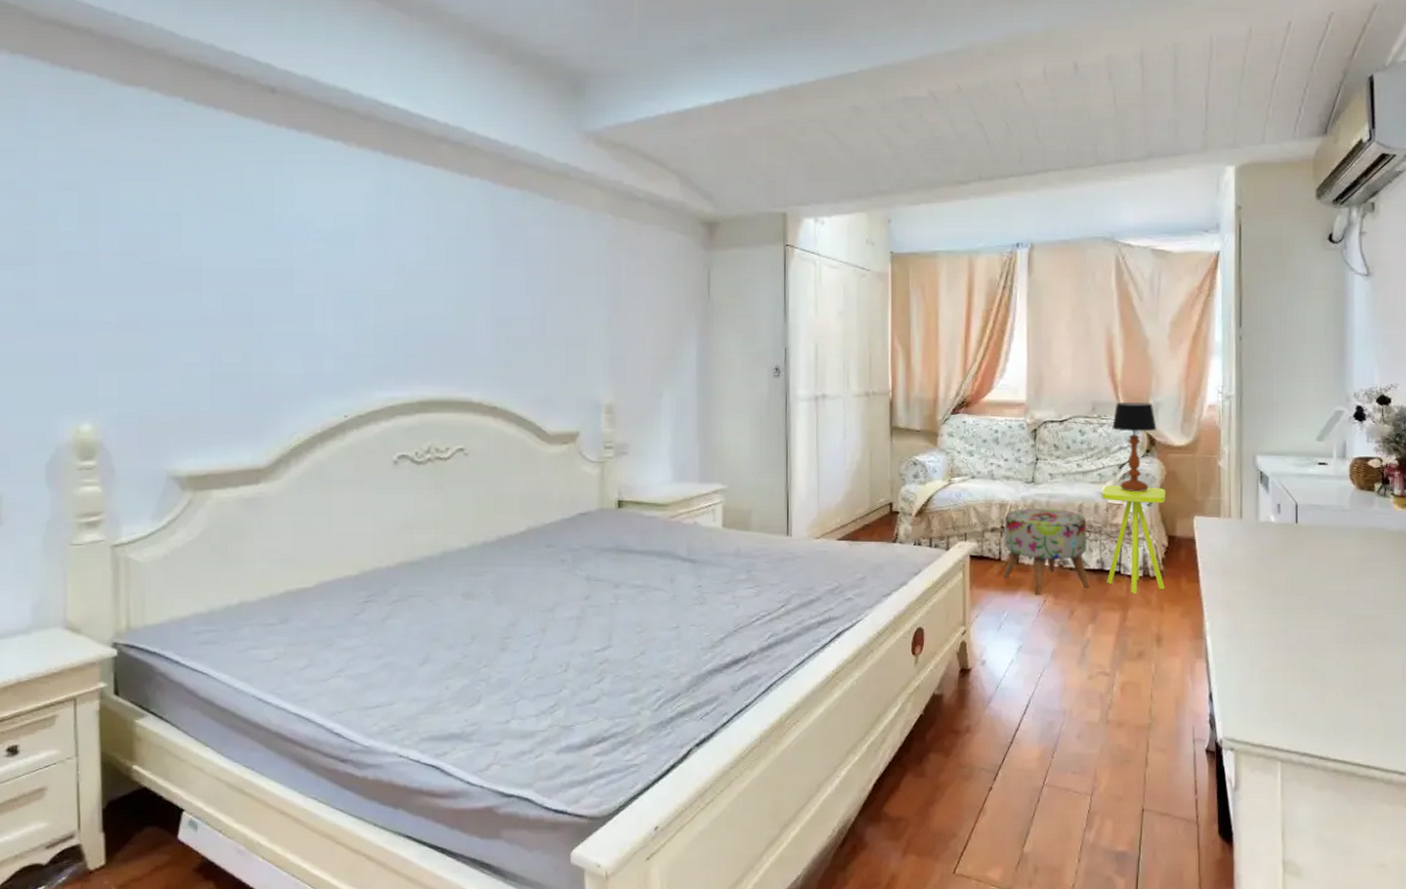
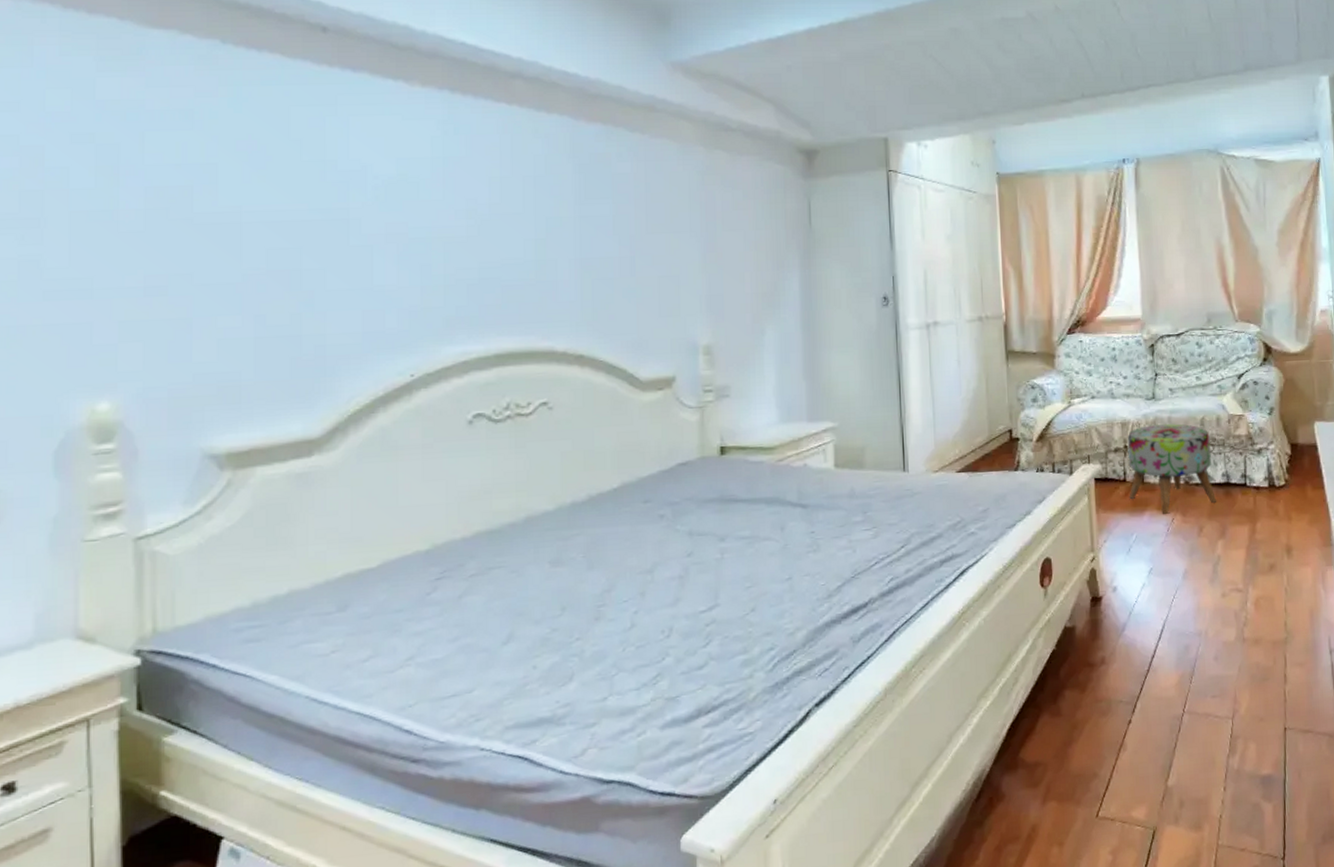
side table: present [1102,485,1166,594] -> none [1222,395,1291,505]
table lamp: present [1112,403,1157,492] -> none [1228,311,1272,402]

